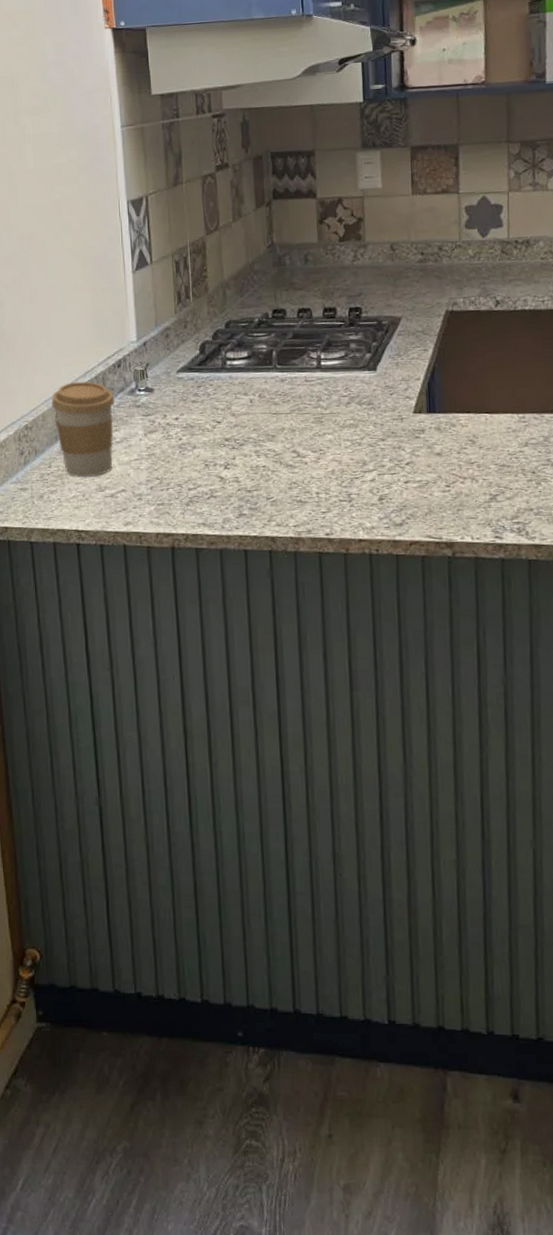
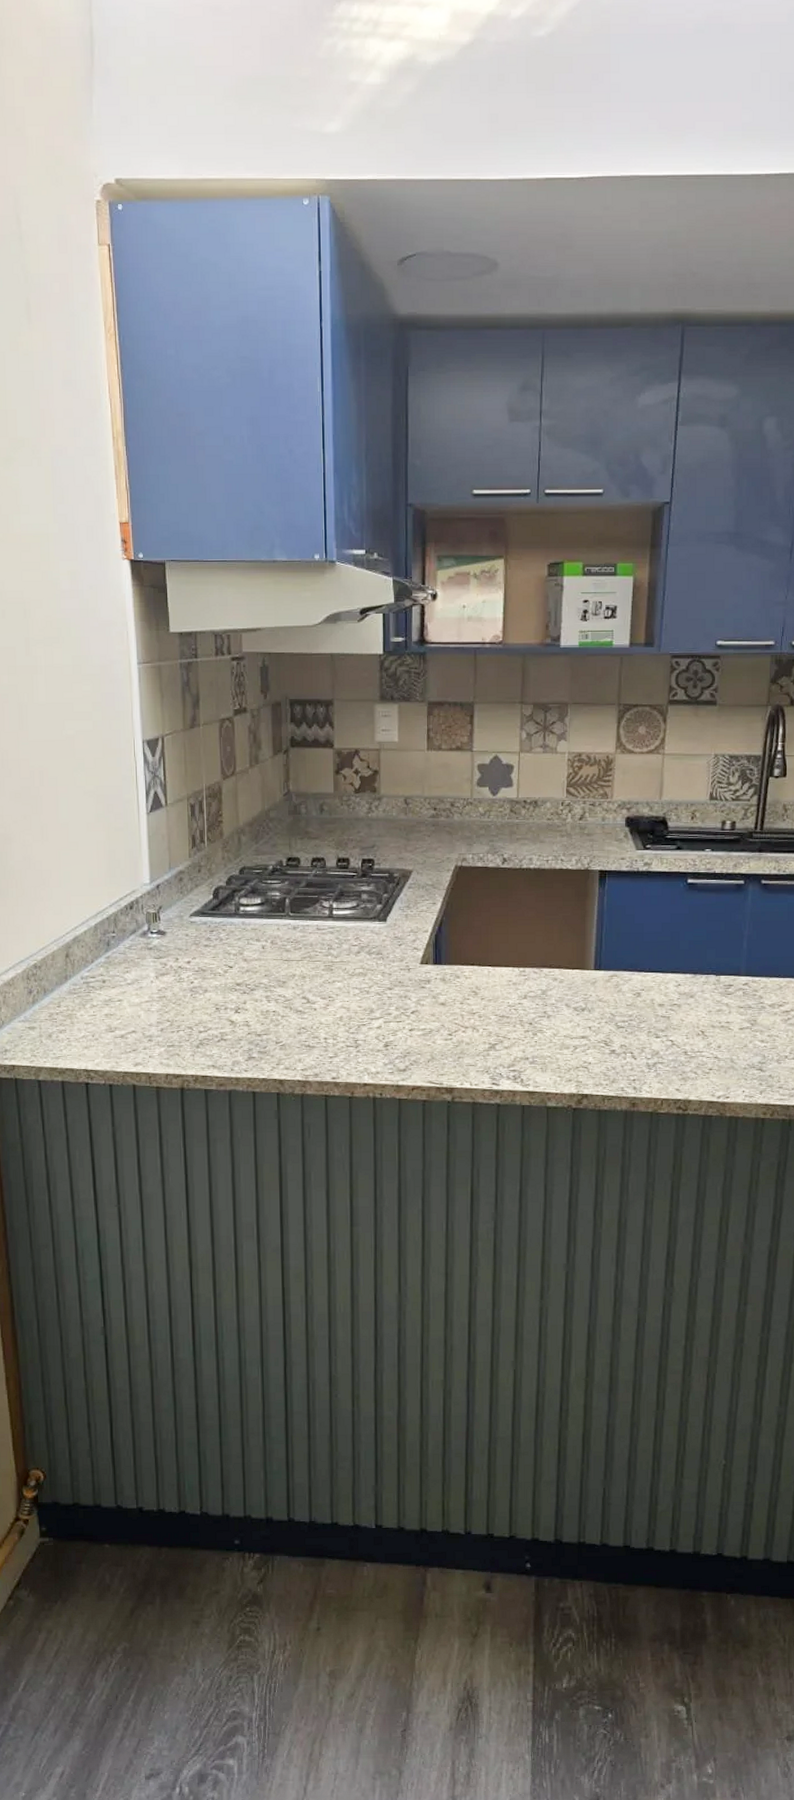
coffee cup: present [51,381,115,478] -> none [61,922,126,1018]

